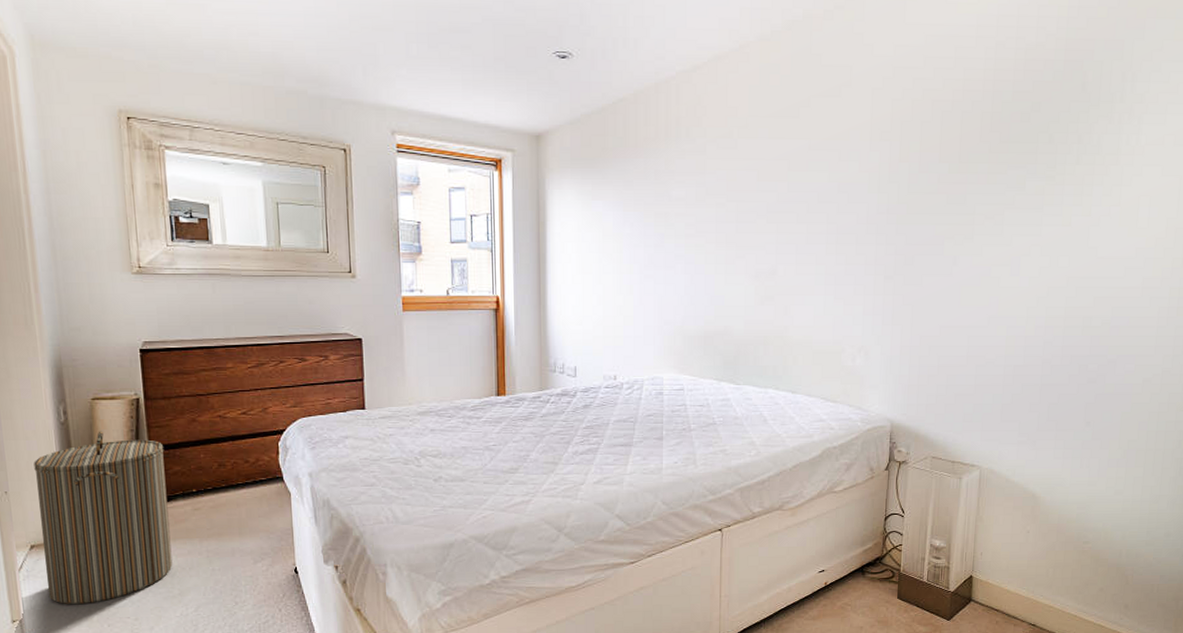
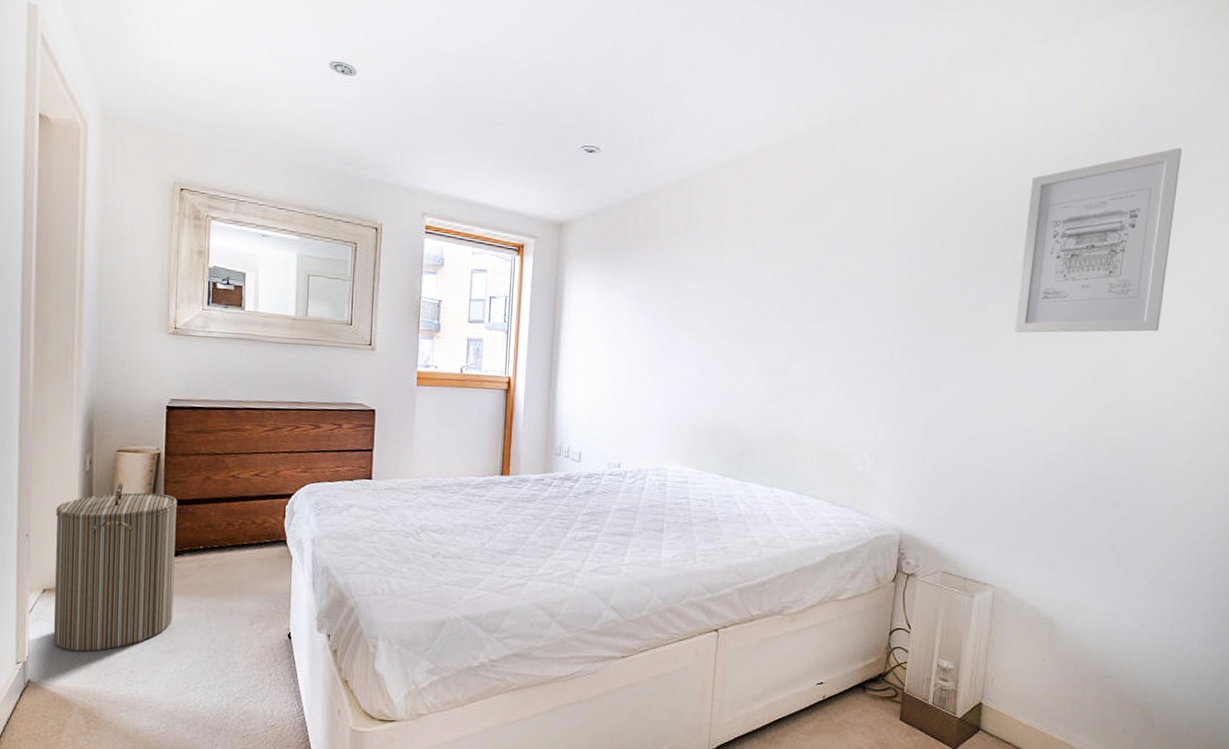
wall art: none [993,28,1148,222] -> present [1015,148,1182,333]

